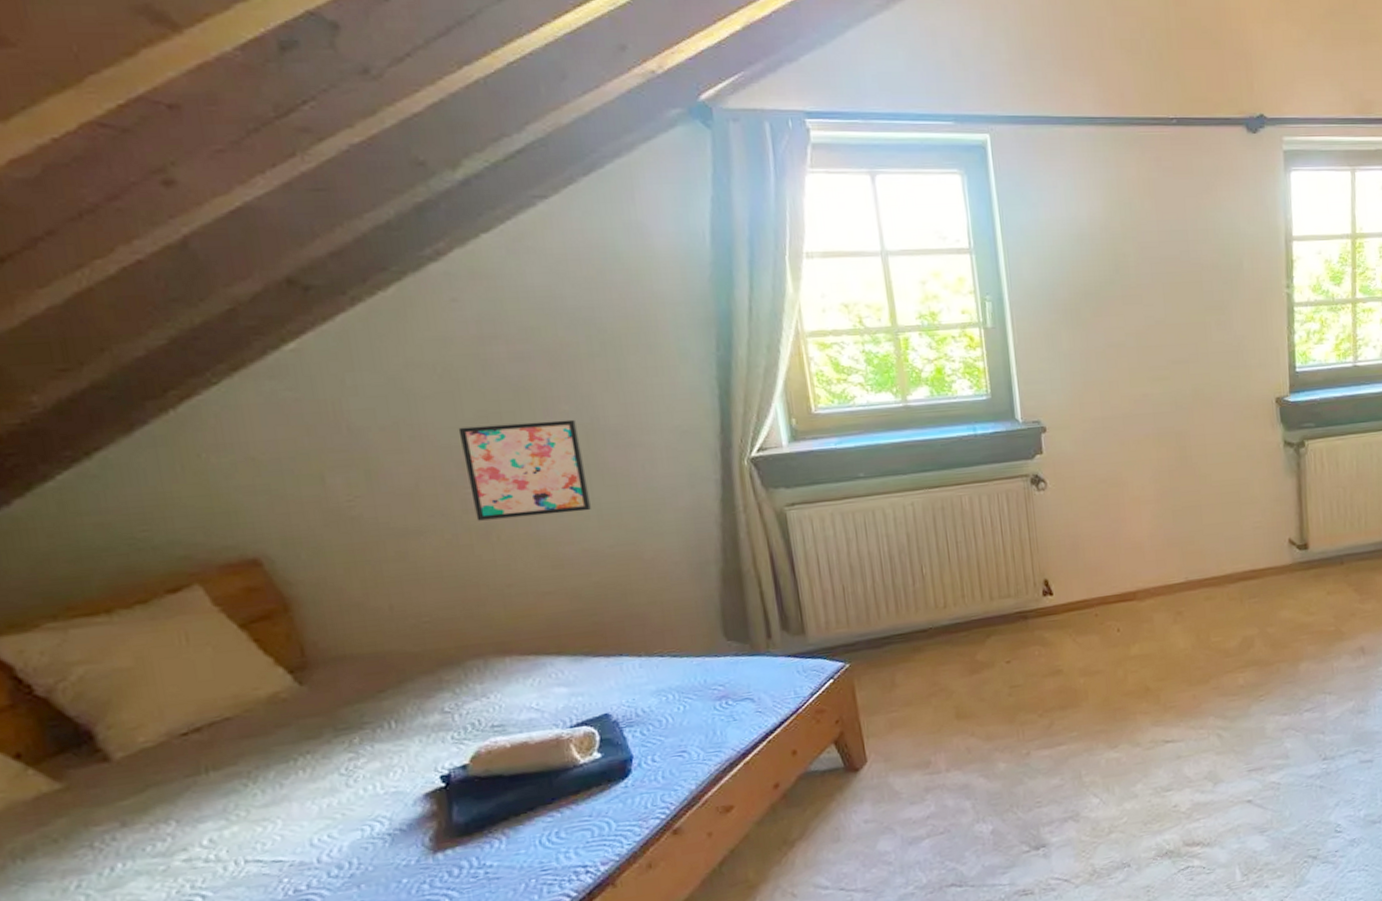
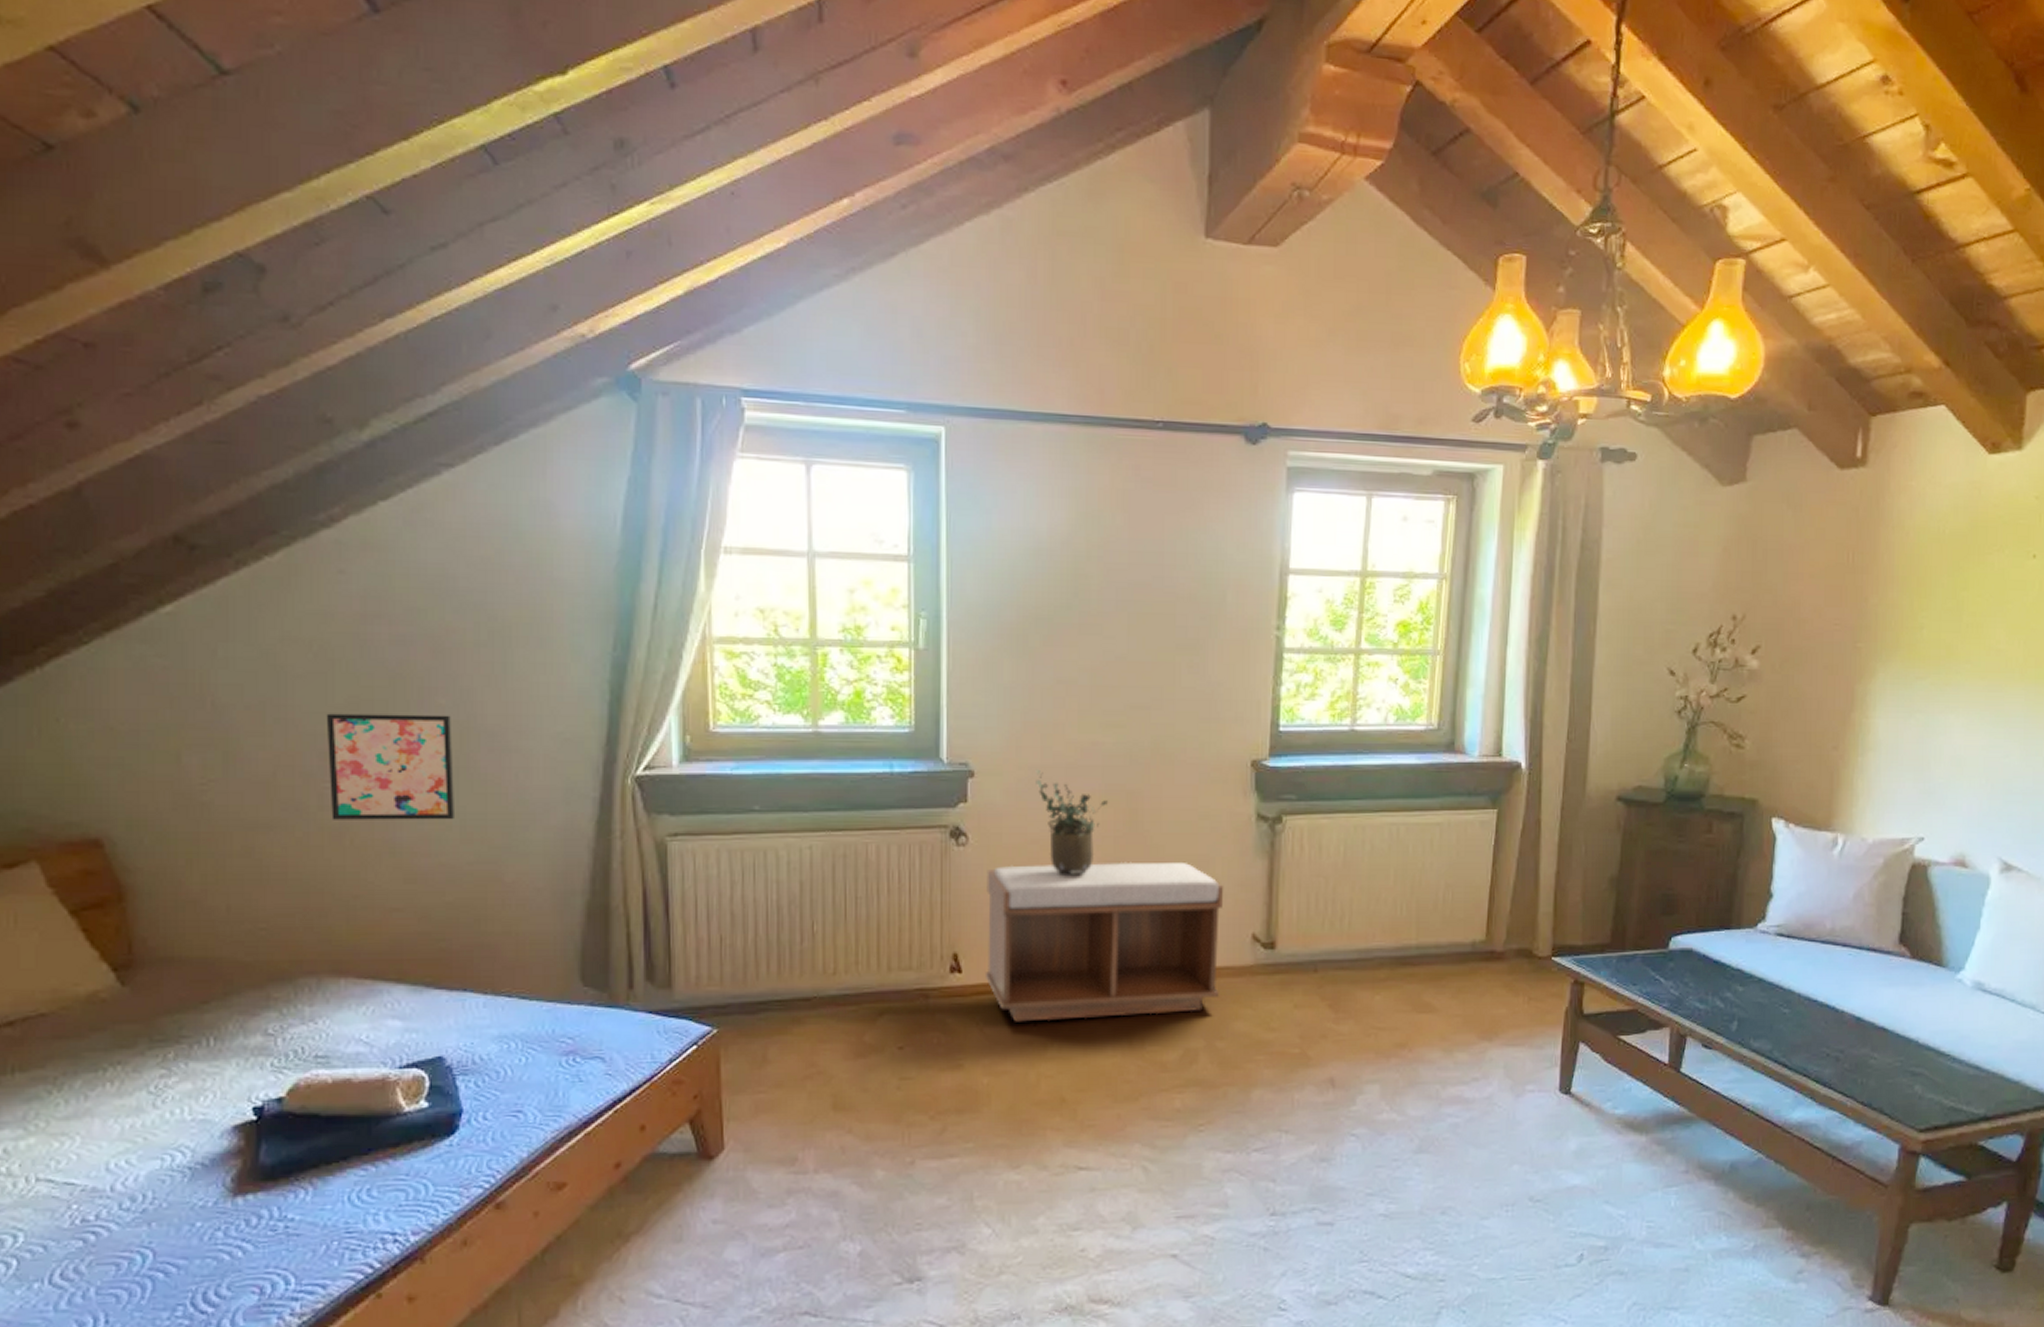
bench: none [1065,486,1267,631] -> present [984,861,1224,1022]
potted plant: none [1098,420,1161,507] -> present [1035,769,1108,875]

